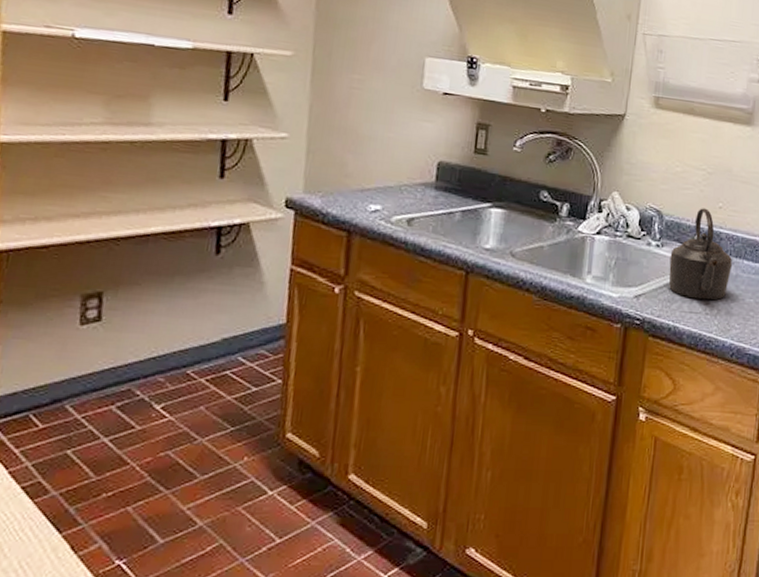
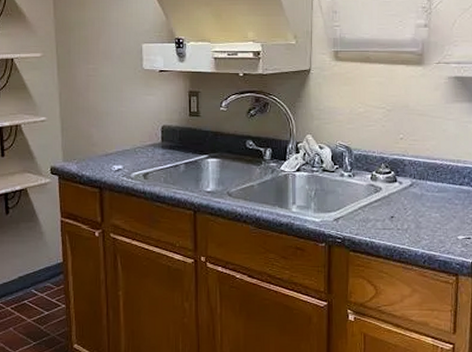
kettle: present [668,208,732,301] -> none [361,140,417,218]

